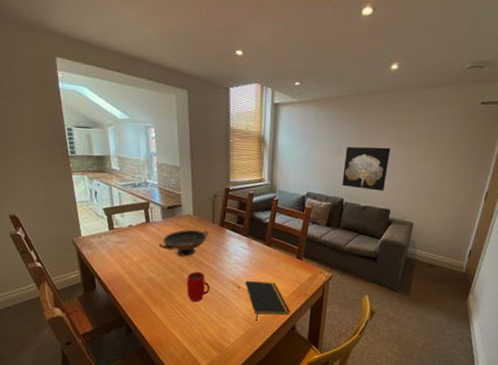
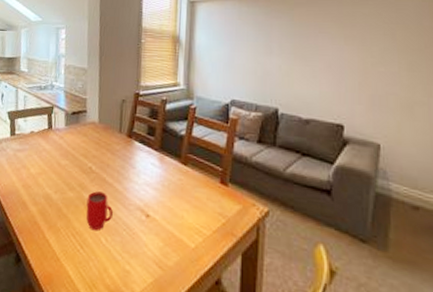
decorative bowl: present [159,230,208,257] -> none [59,139,114,172]
notepad: present [245,281,291,321] -> none [156,208,215,265]
wall art: present [342,146,391,191] -> none [275,46,336,101]

